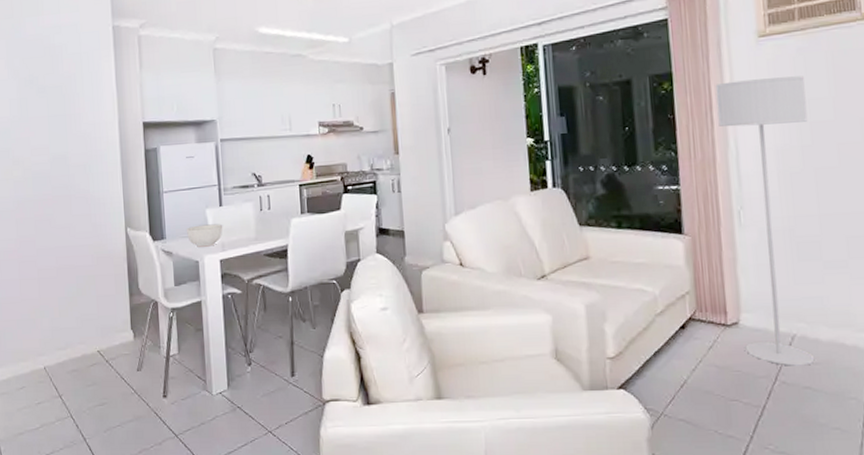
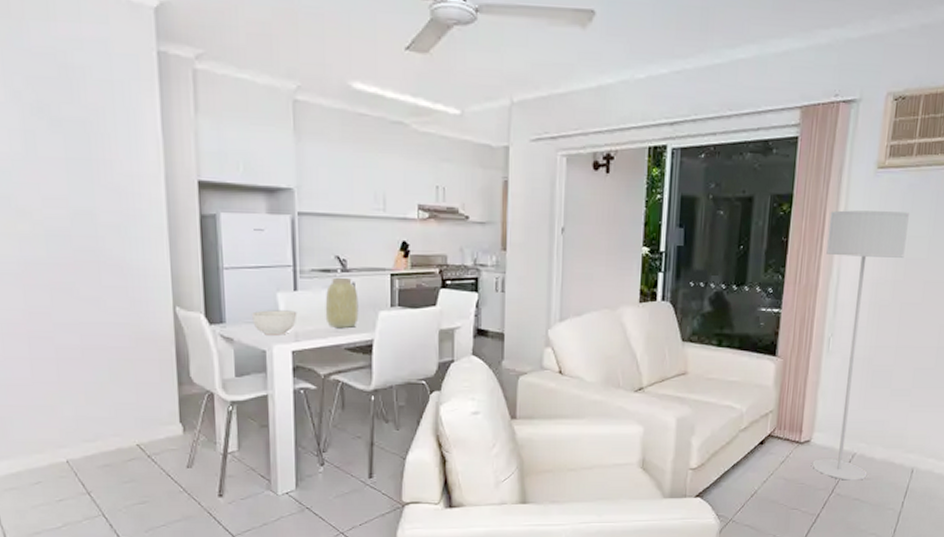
vase: none [245,191,275,237] -> present [325,277,359,329]

